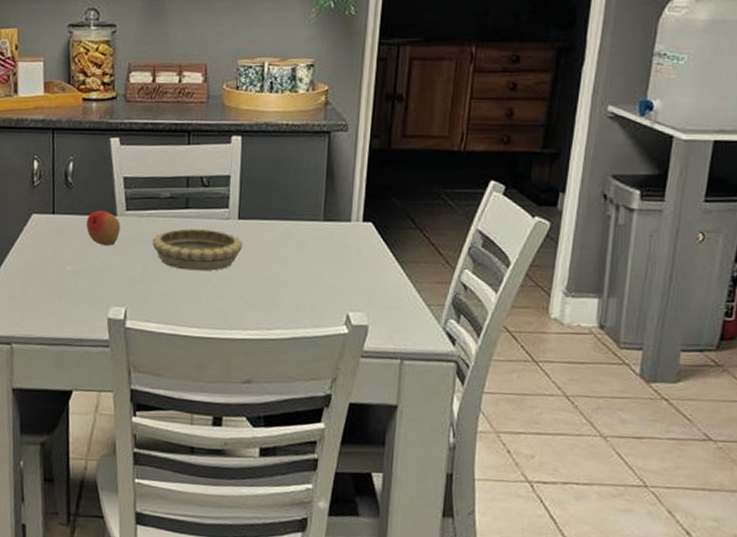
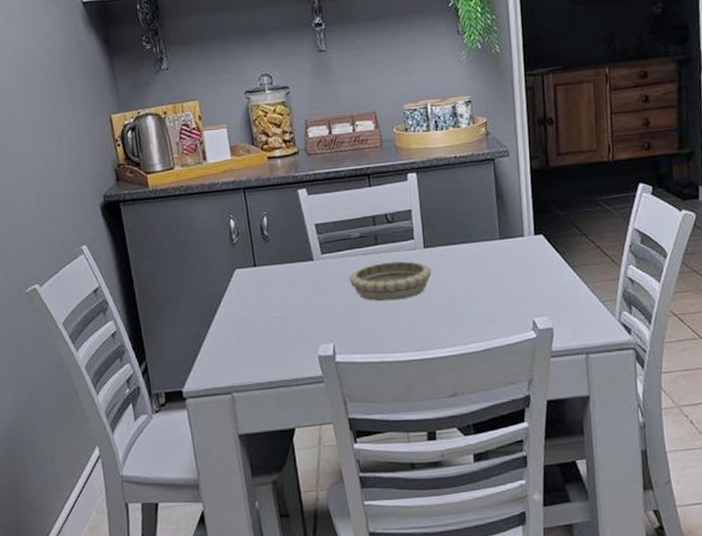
fruit: present [86,210,120,246] -> none [286,257,319,289]

